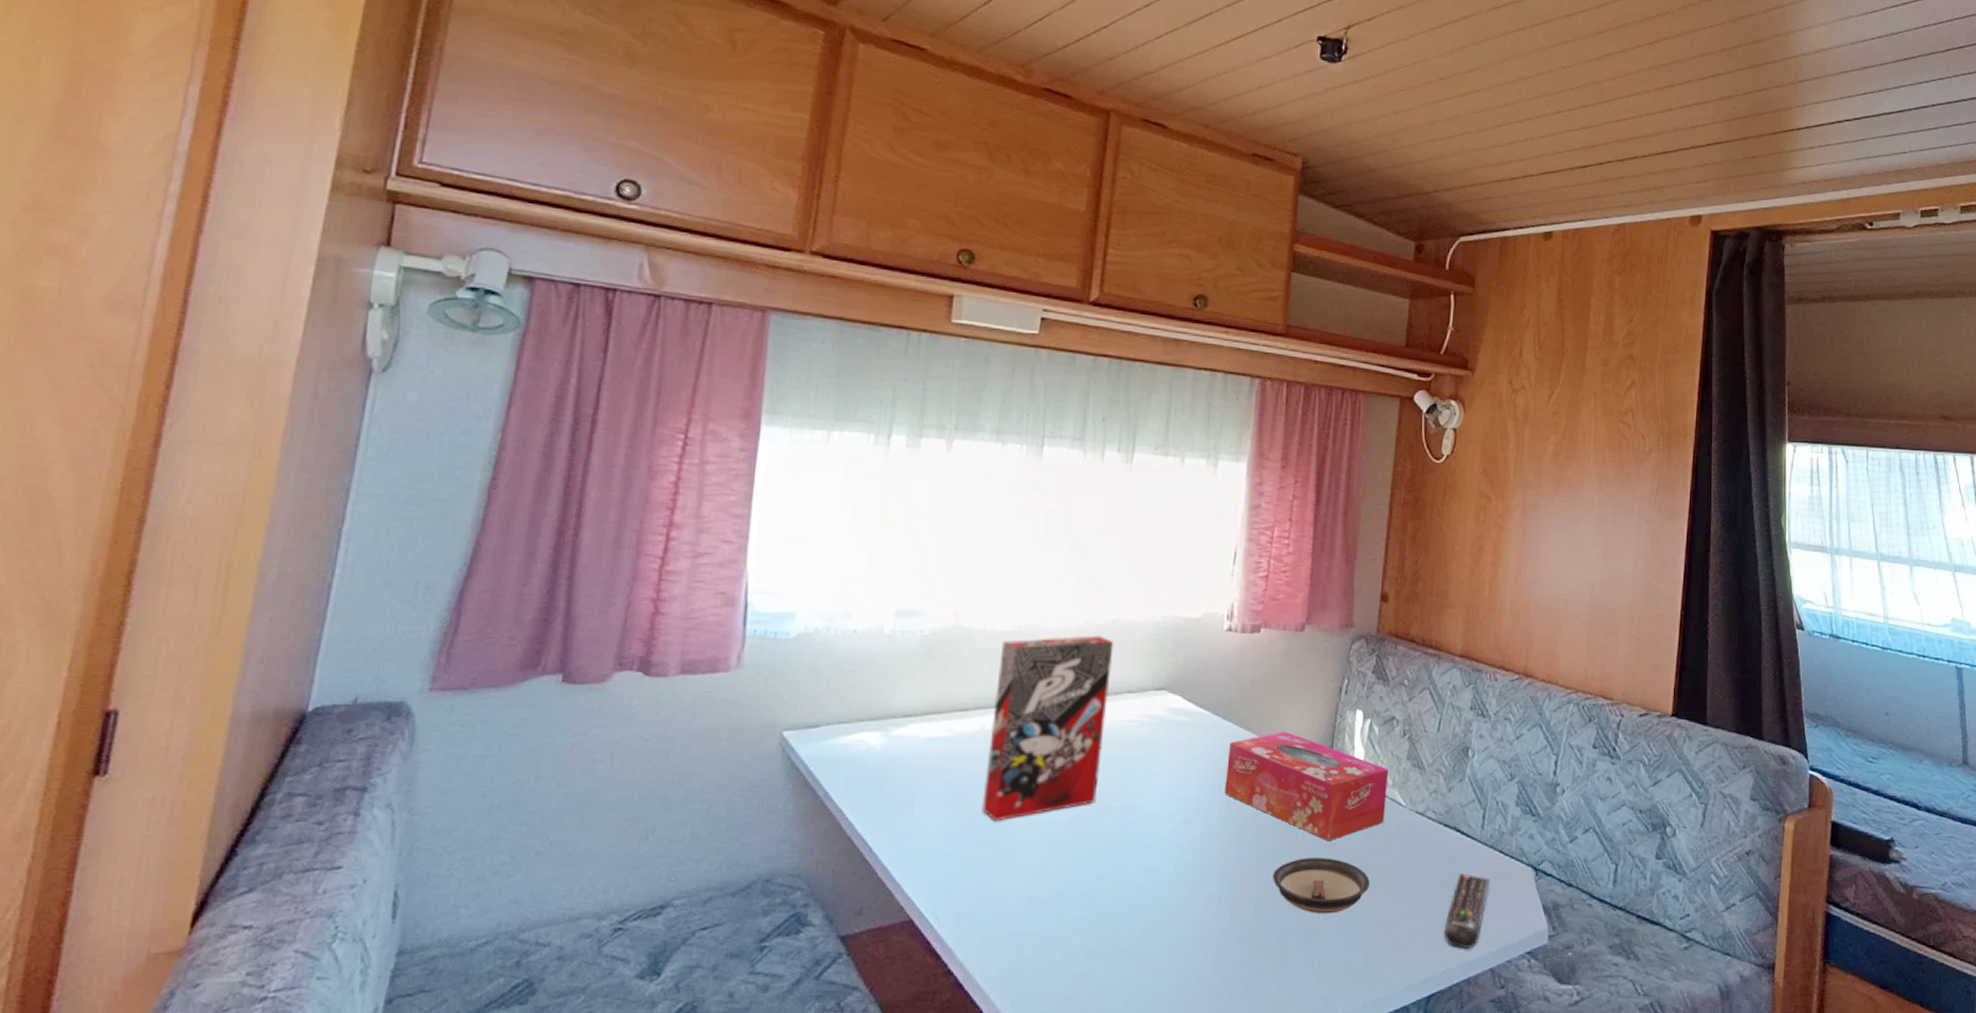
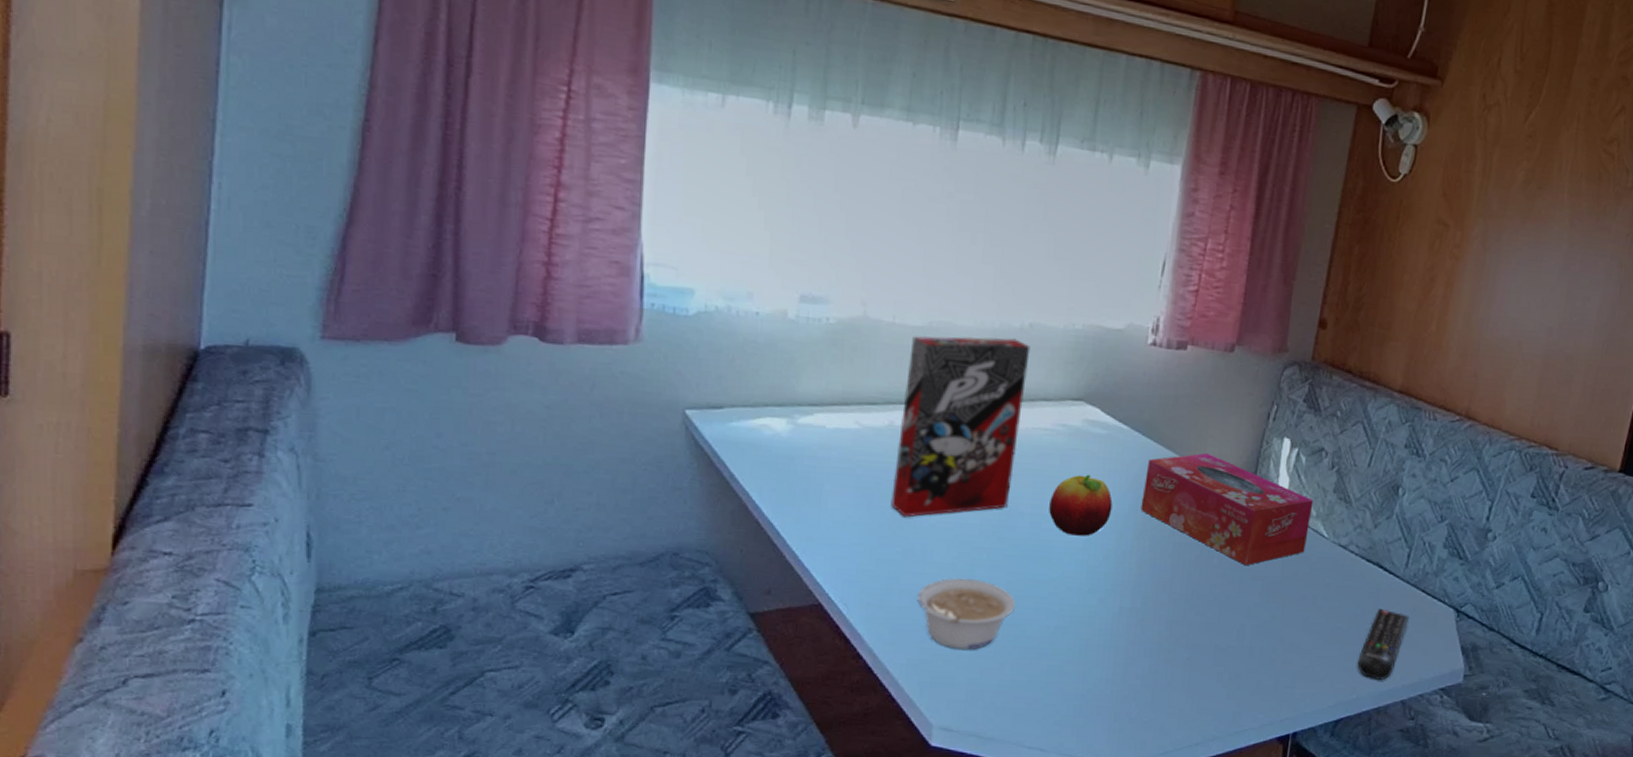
legume: none [1008,879,1106,956] -> present [917,578,1016,650]
fruit: none [1136,762,1197,826] -> present [1049,474,1113,536]
saucer: present [1273,857,1370,914] -> none [1186,579,1286,635]

